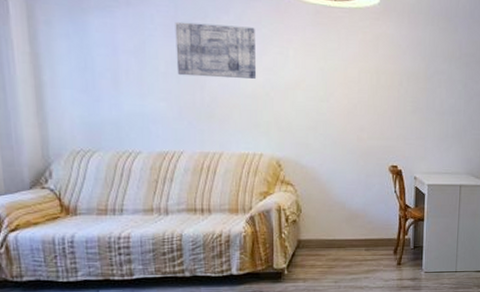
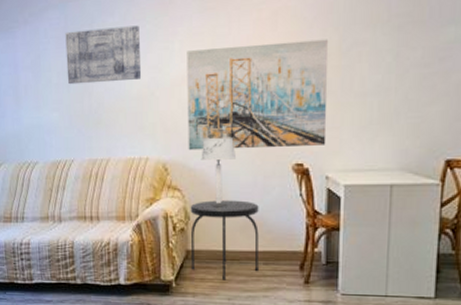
wall art: none [300,59,418,152] -> present [187,39,329,151]
side table: none [302,195,362,266] -> present [190,200,259,280]
table lamp: none [312,140,343,201] -> present [201,138,236,207]

